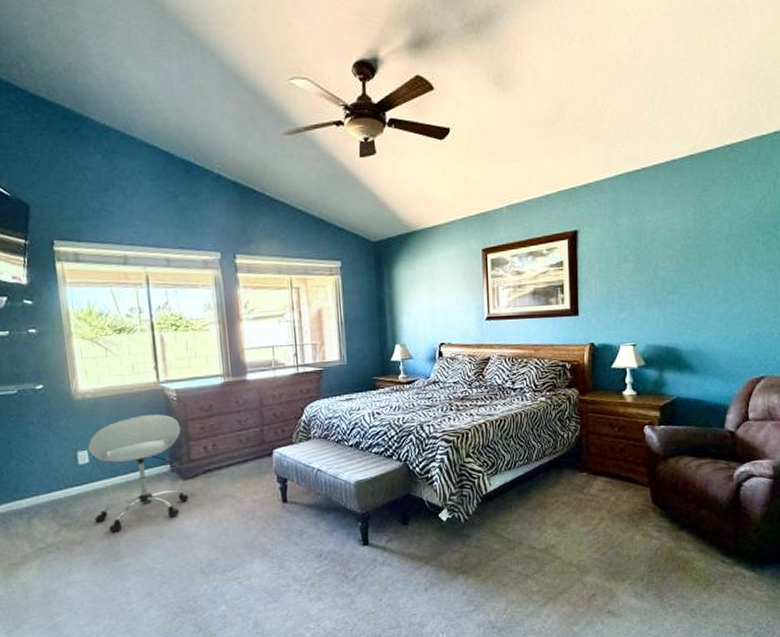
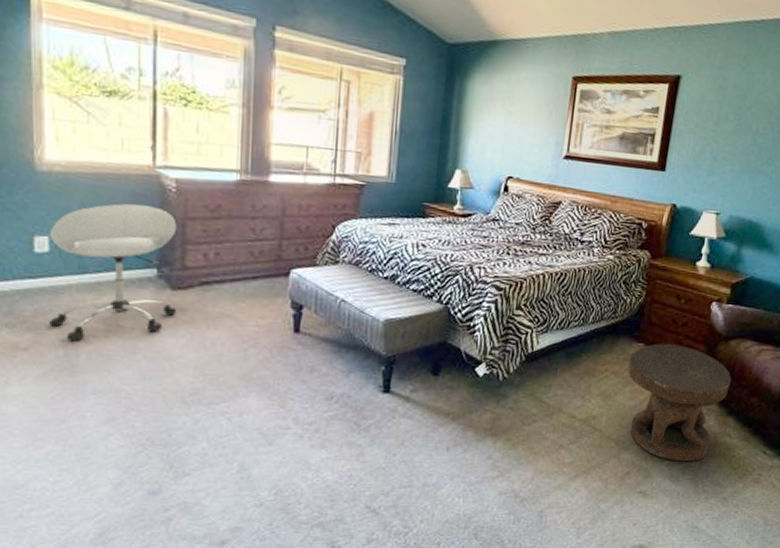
side table: none [576,469,677,579] -> present [628,343,731,461]

